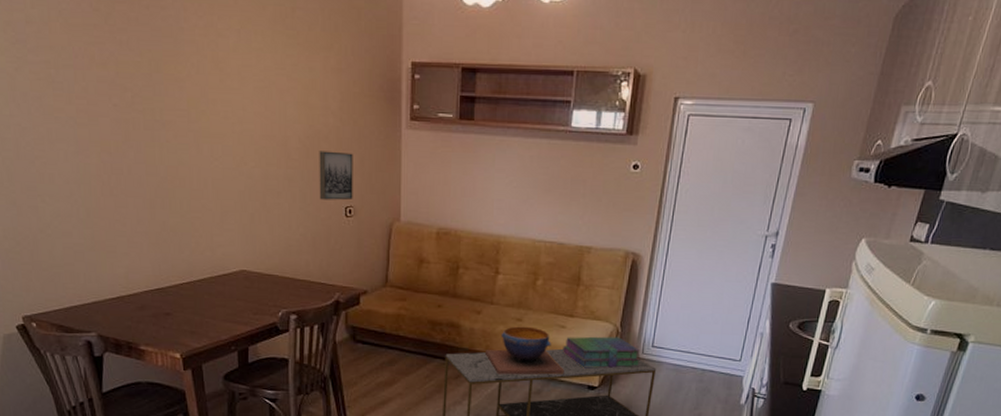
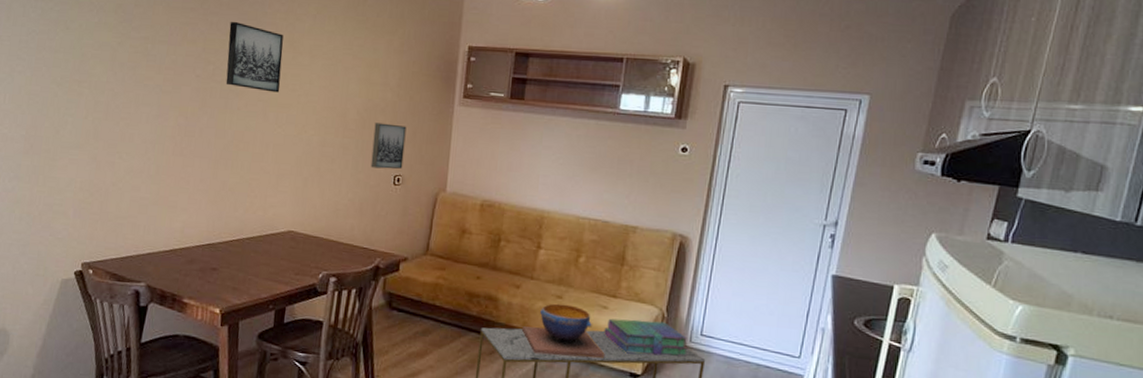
wall art: none [142,39,211,121] -> present [225,21,283,93]

